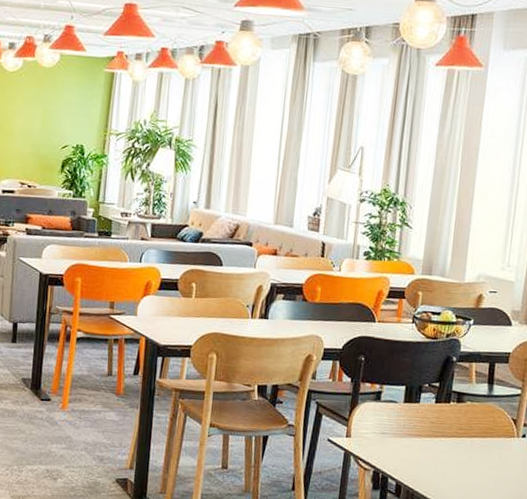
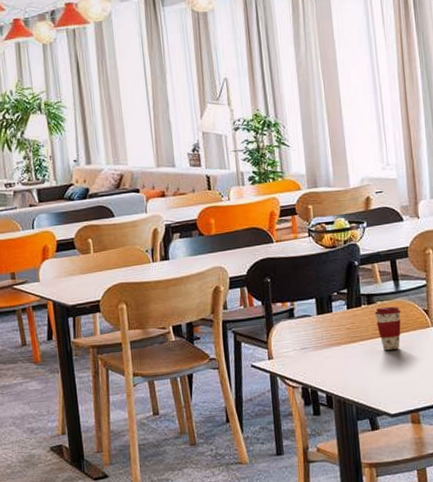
coffee cup: none [461,407,489,453] -> present [374,306,401,351]

